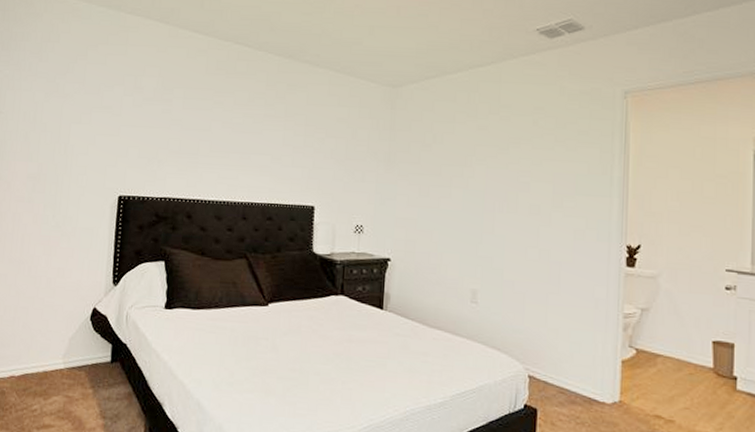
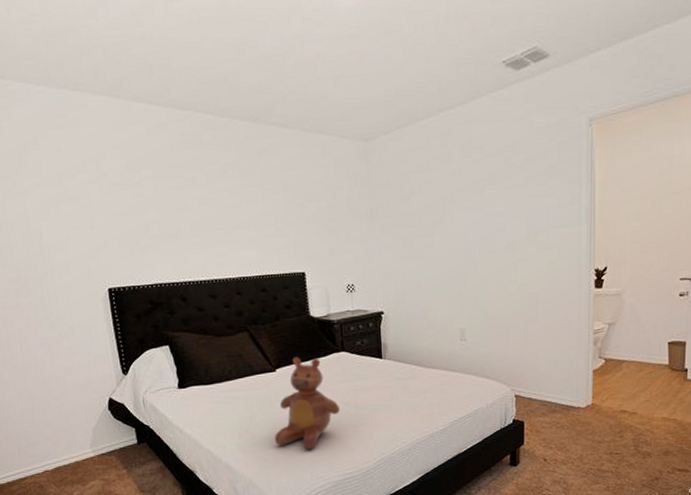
teddy bear: none [253,293,331,401] -> present [274,357,341,450]

